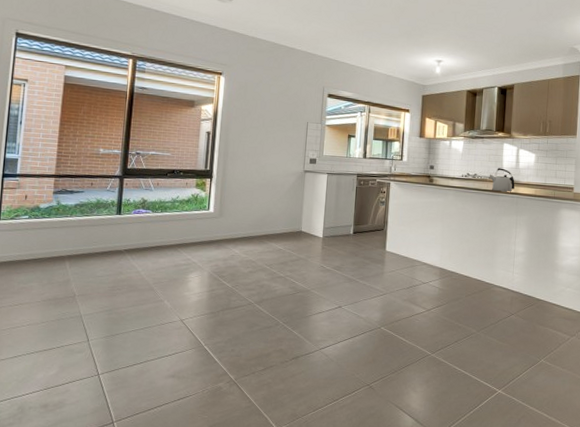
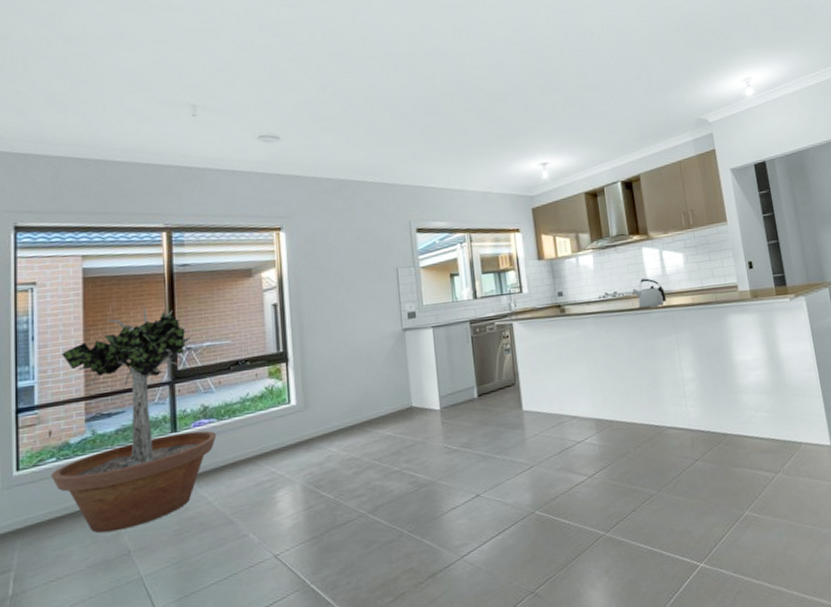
potted tree: none [23,113,151,279] -> present [51,305,217,533]

